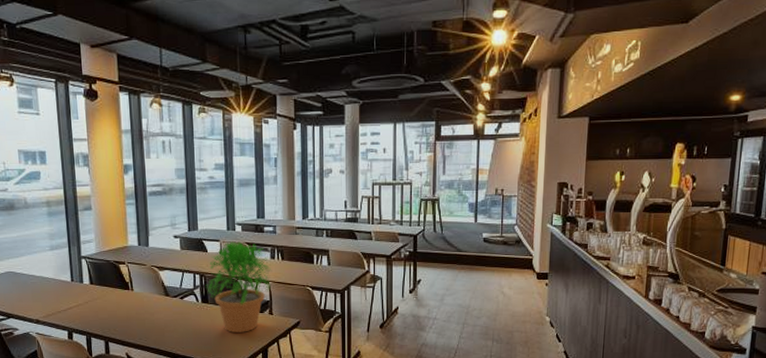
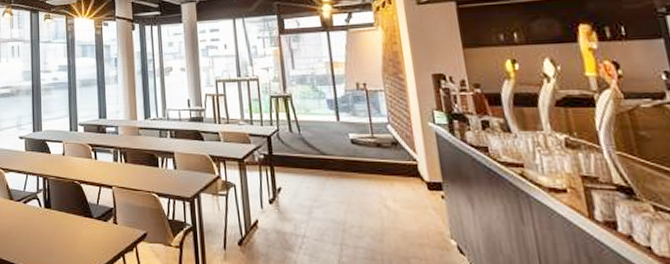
potted plant: present [205,241,272,332] -> none [48,142,116,244]

